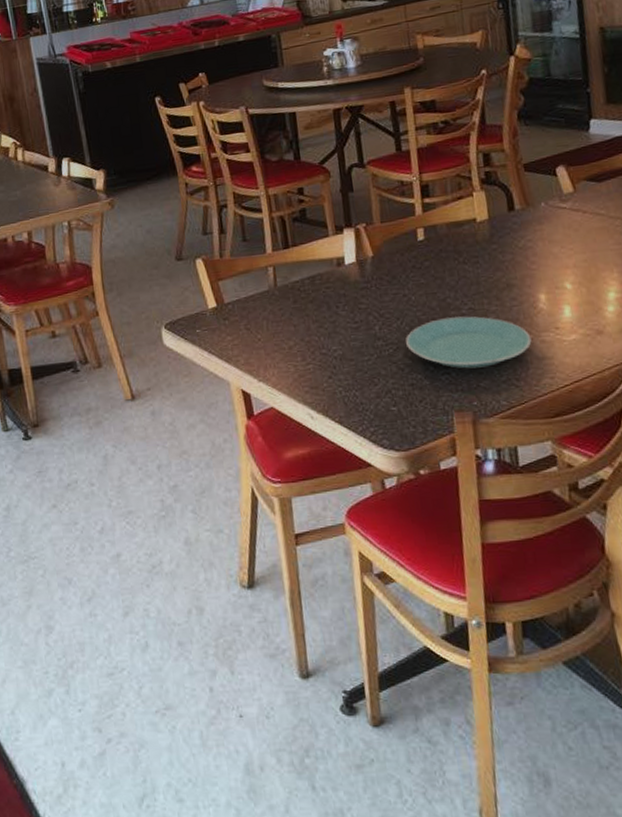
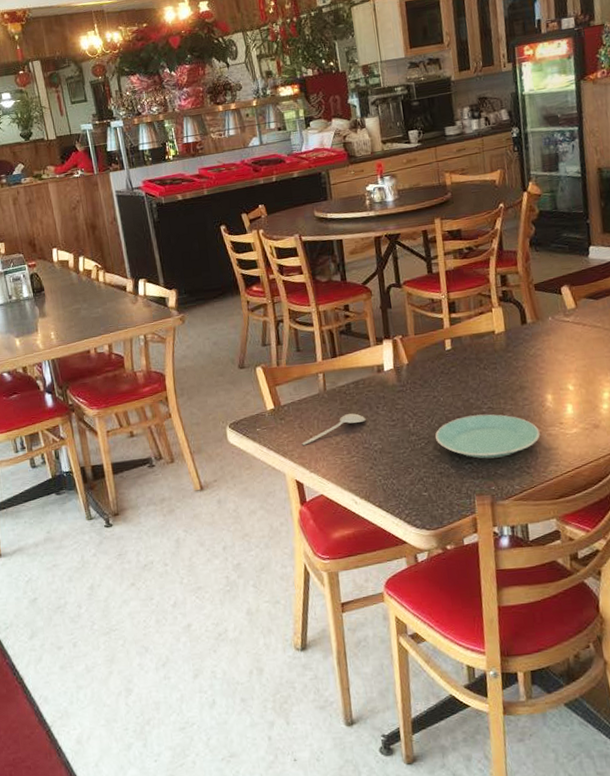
spoon: none [248,313,324,350] -> present [302,413,366,445]

